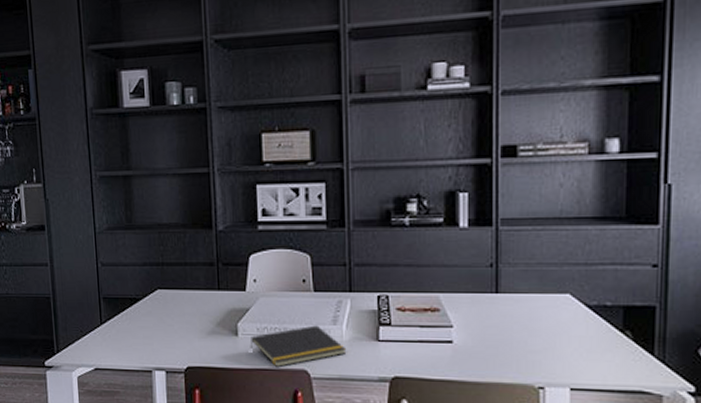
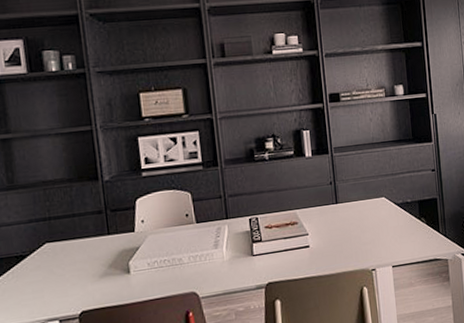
notepad: present [250,325,347,367] -> none [142,251,228,294]

